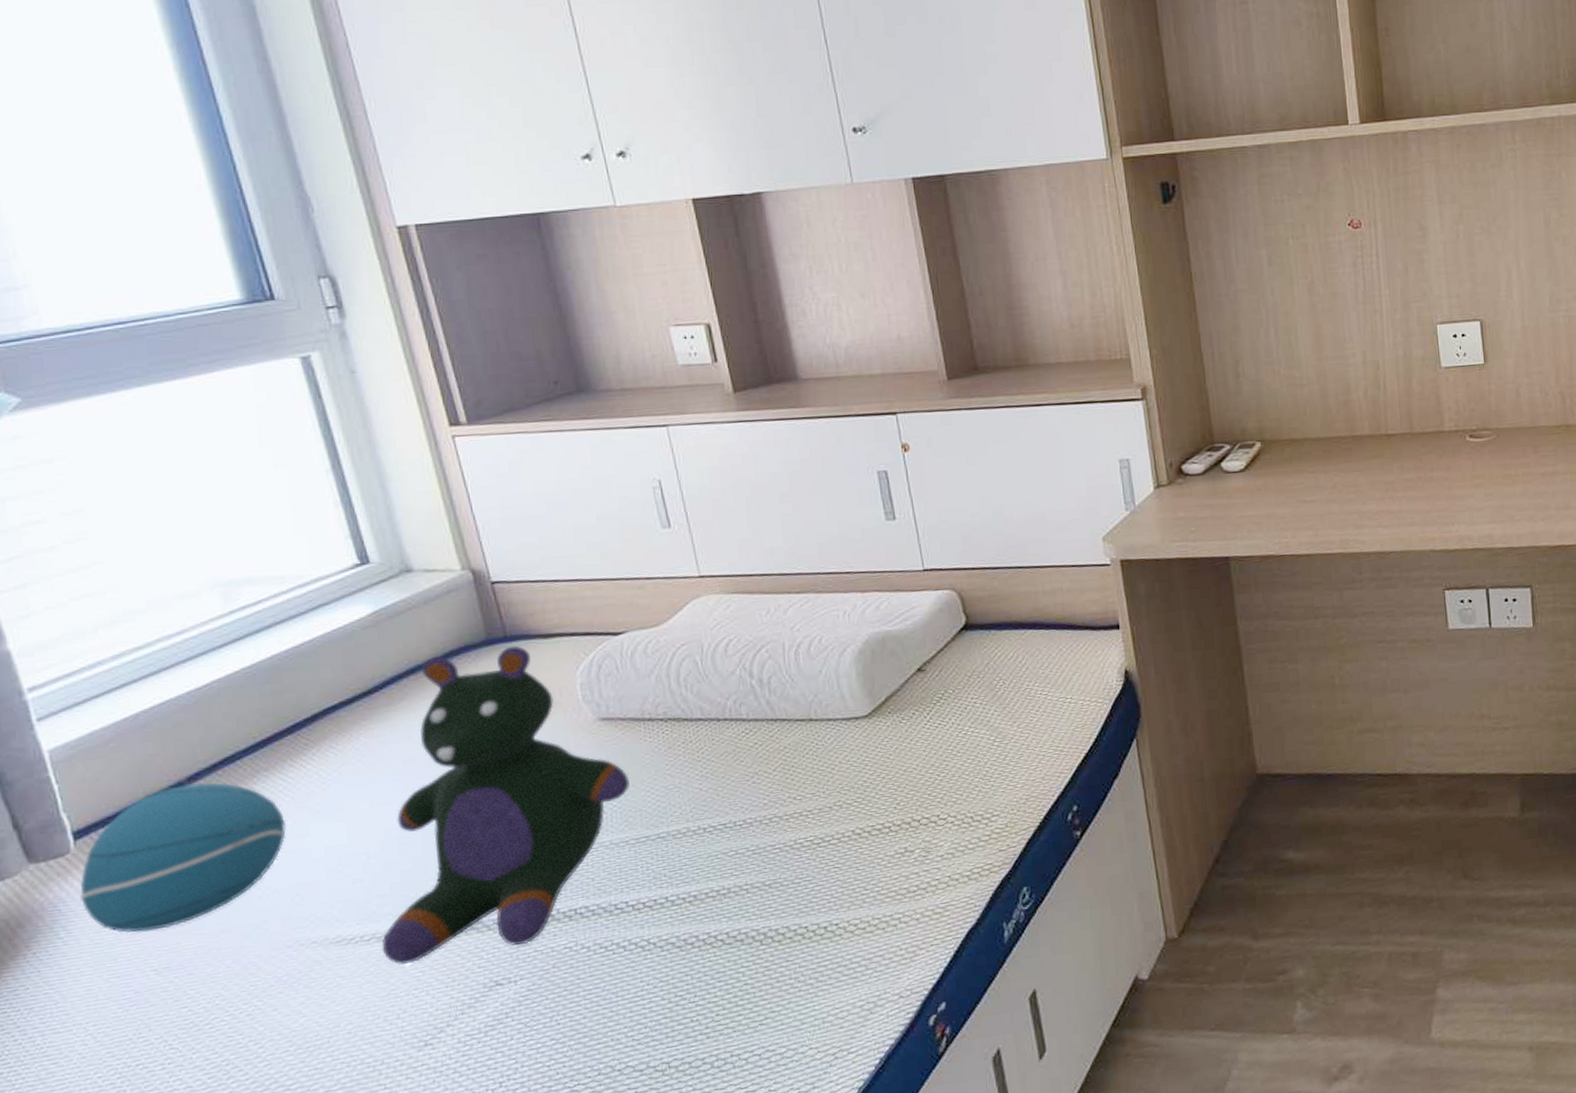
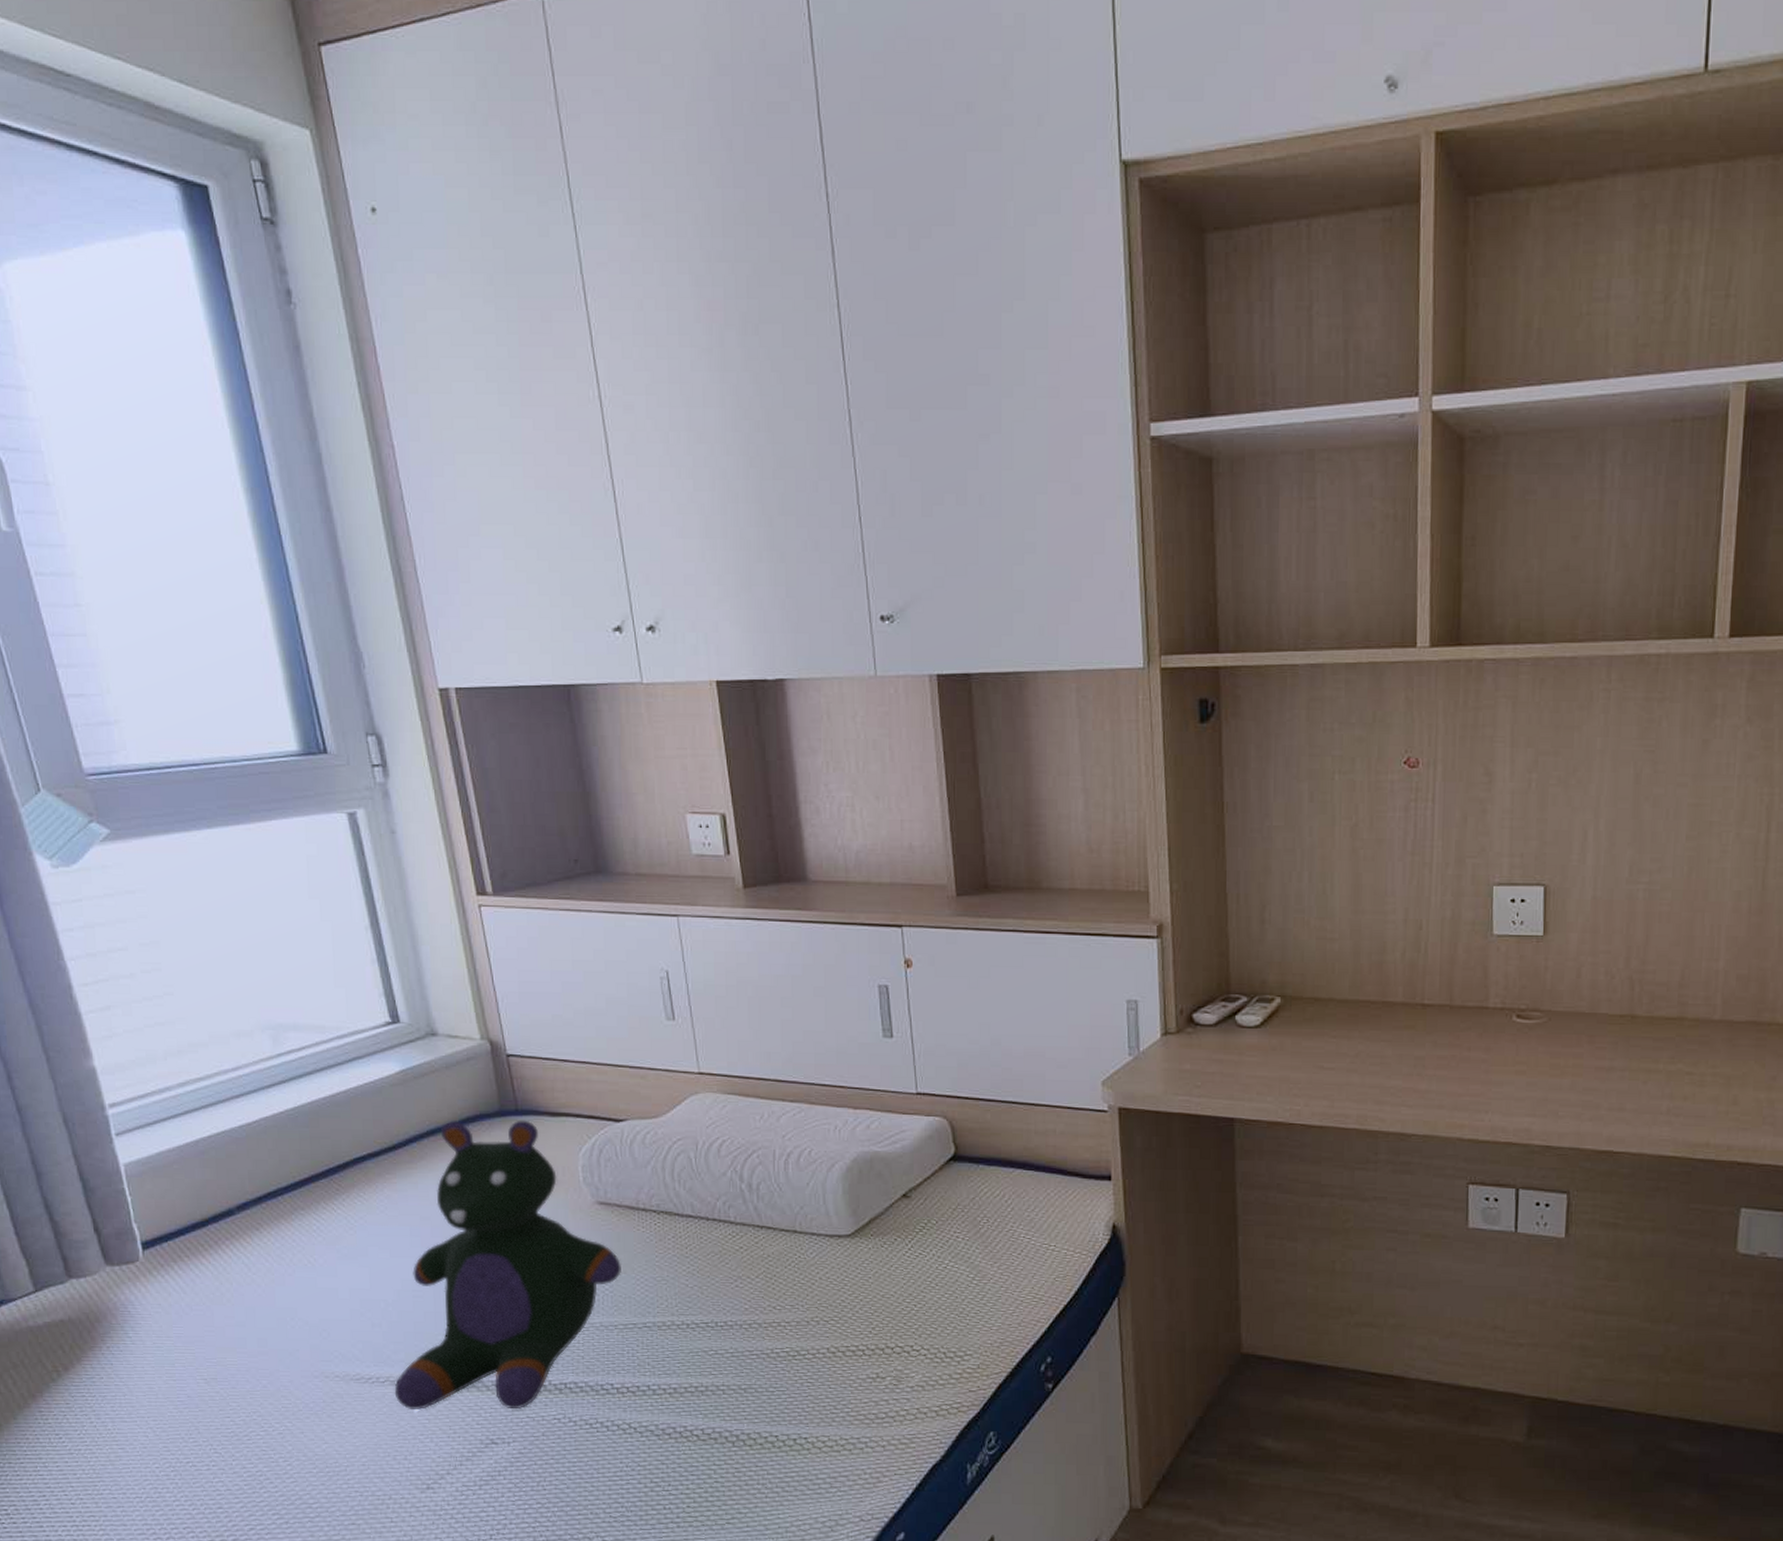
cushion: present [79,782,286,933] -> none [145,1213,318,1343]

